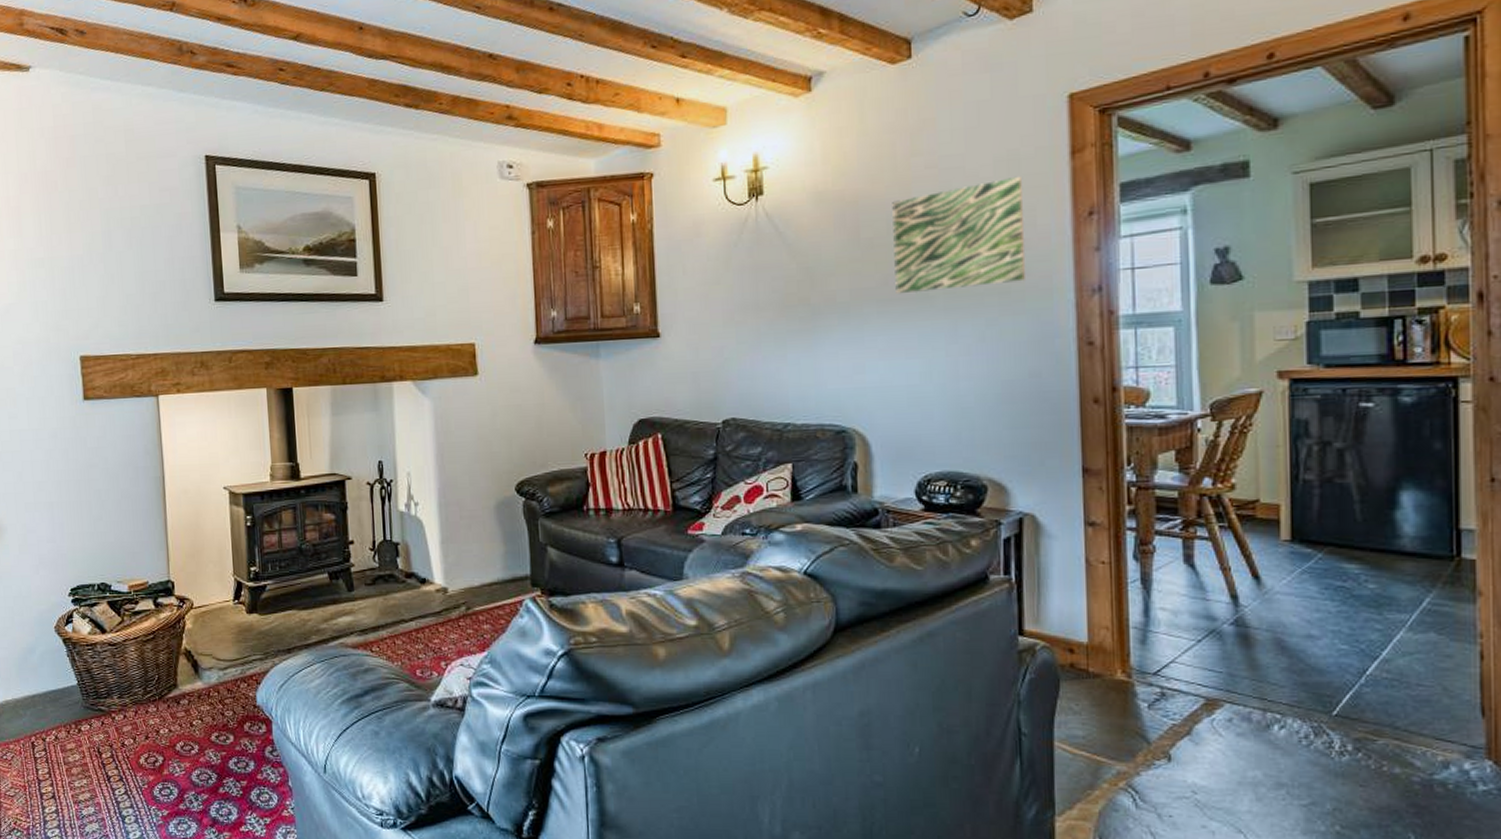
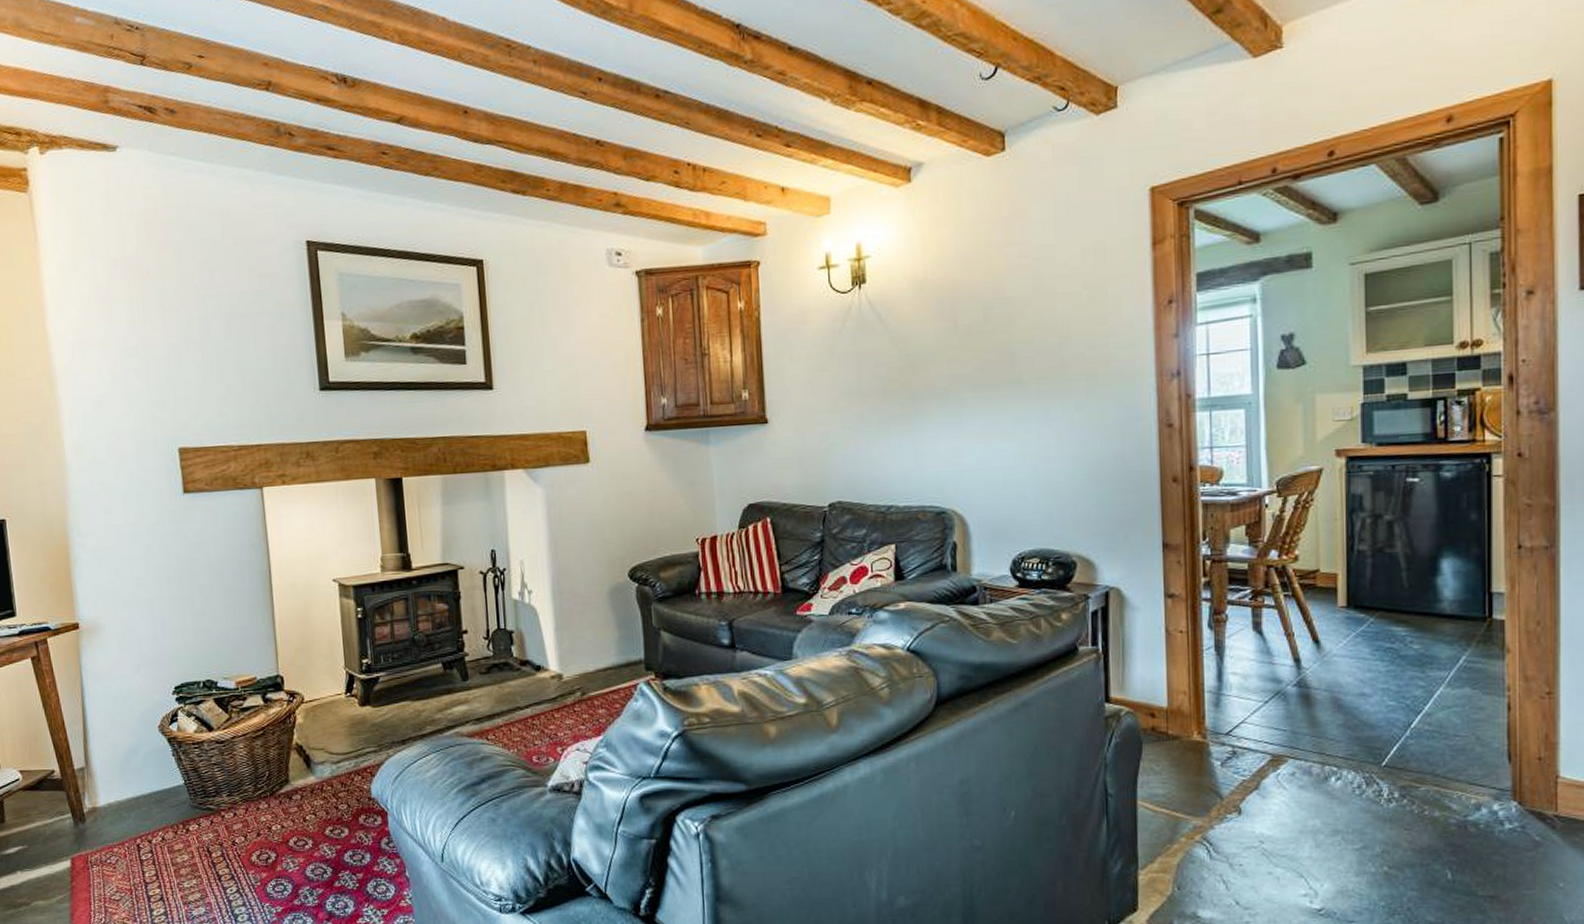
wall art: present [892,175,1027,295] -> none [988,265,1112,380]

